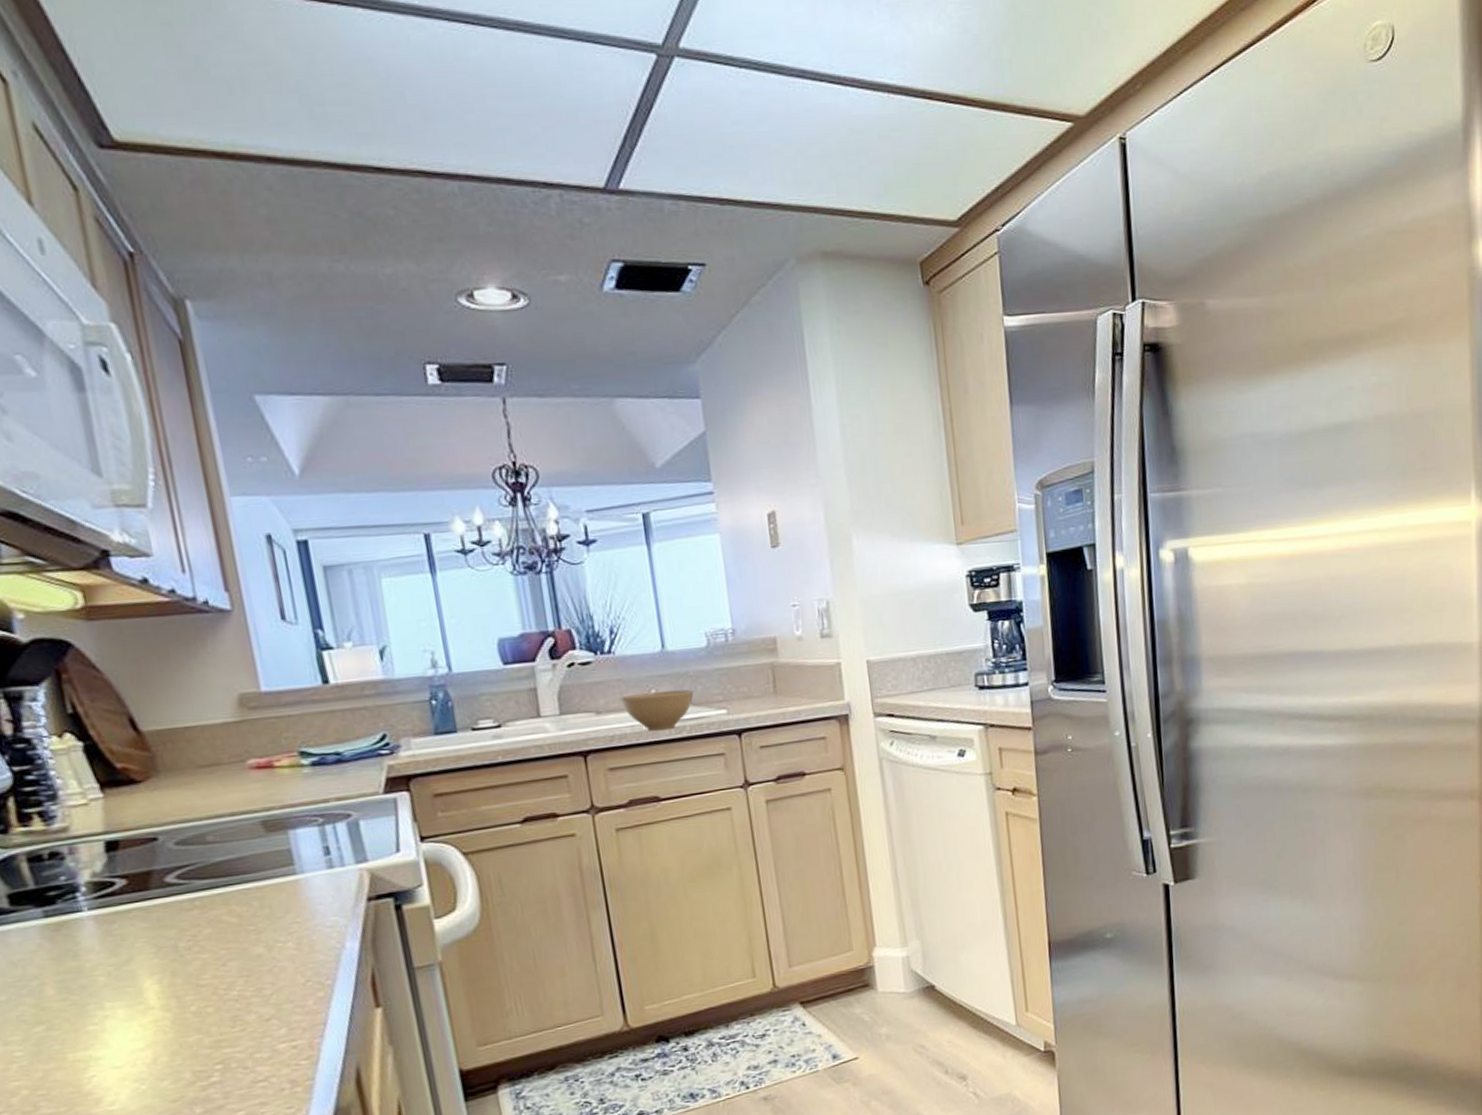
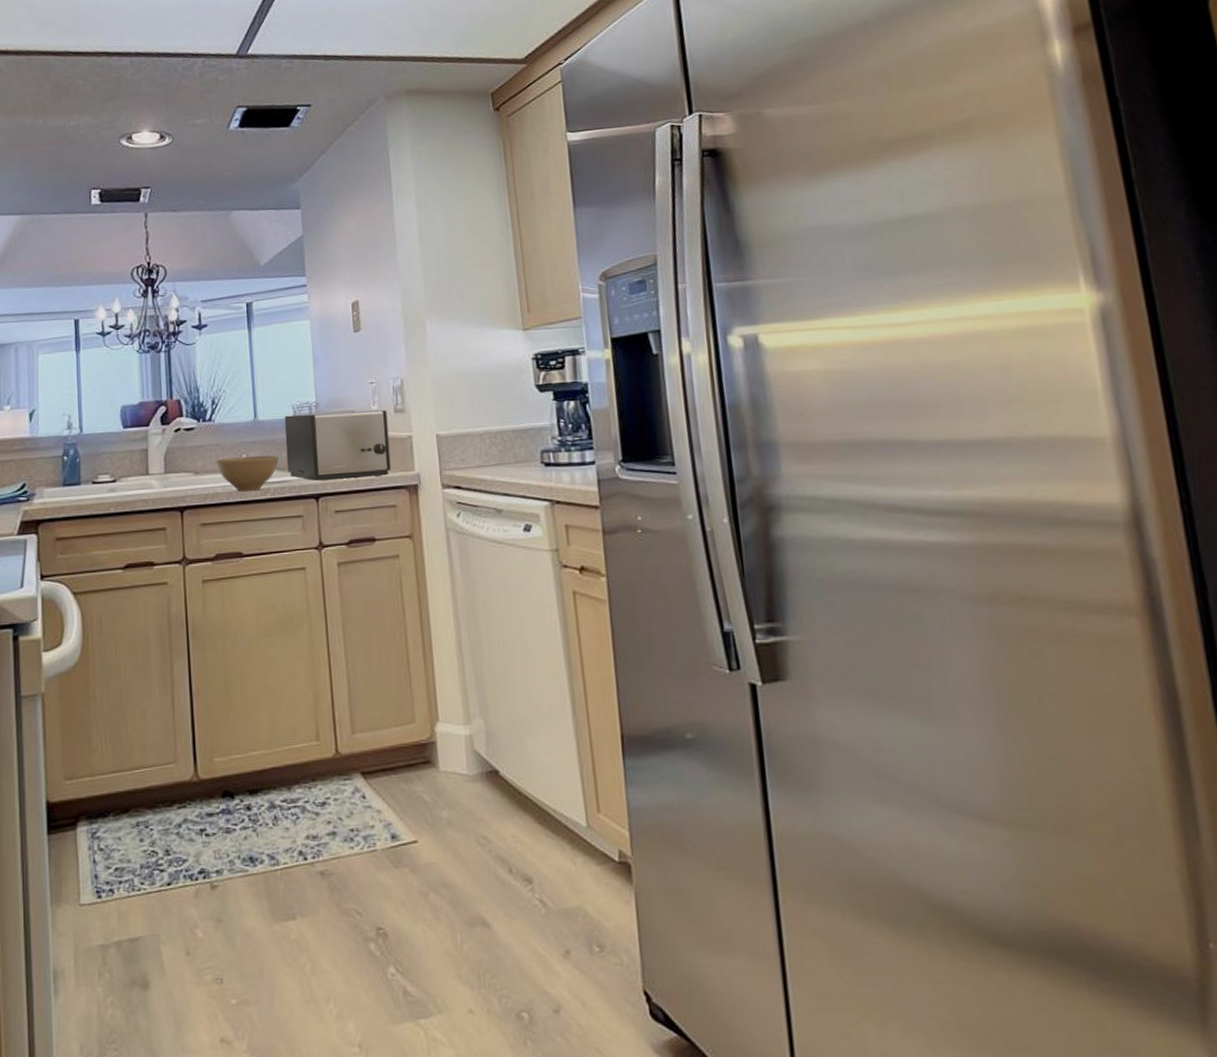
toaster: none [696,635,820,716] -> present [284,410,391,481]

